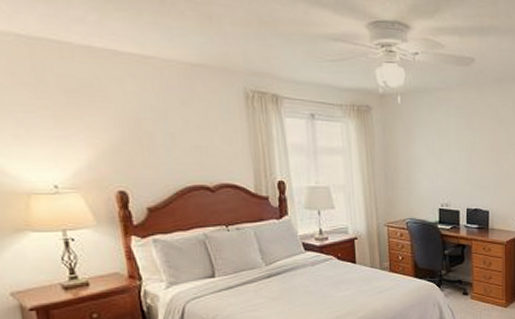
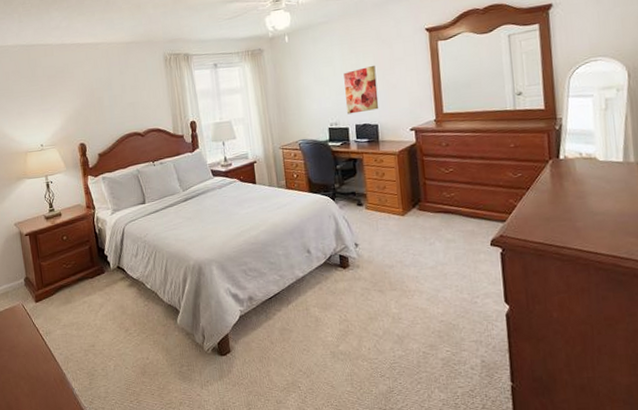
wall art: none [458,146,491,196] -> present [344,65,379,114]

